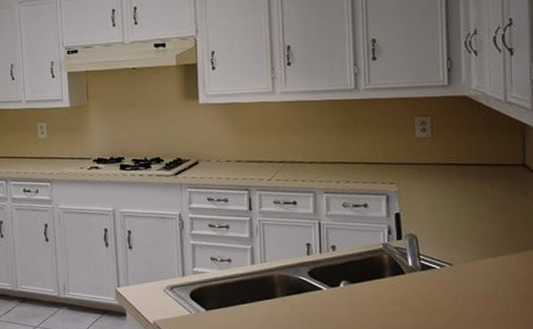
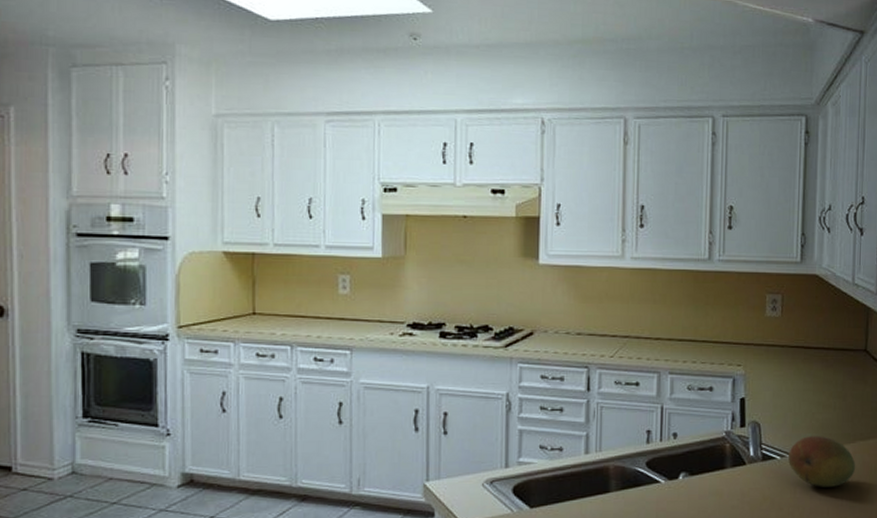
fruit: none [448,247,521,295] -> present [788,436,856,487]

